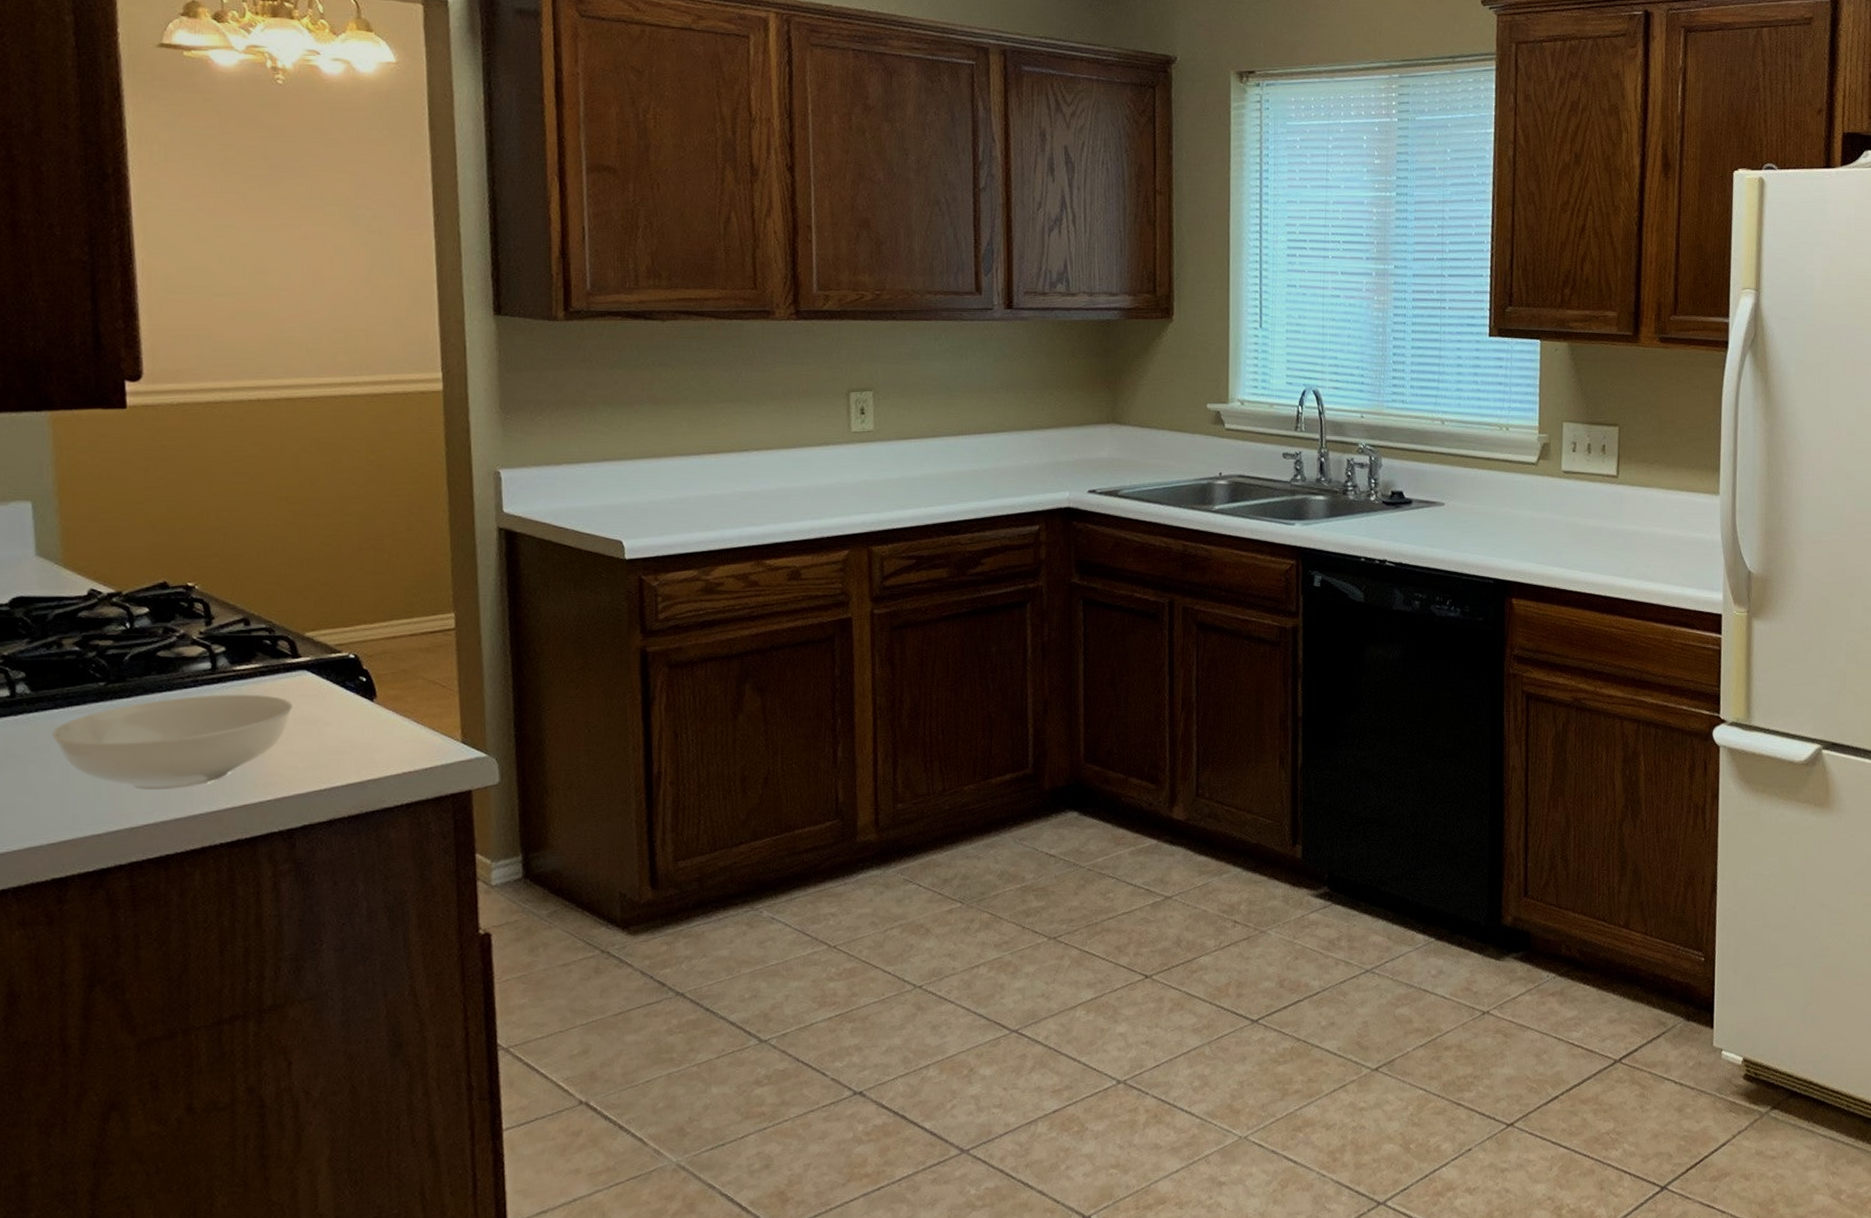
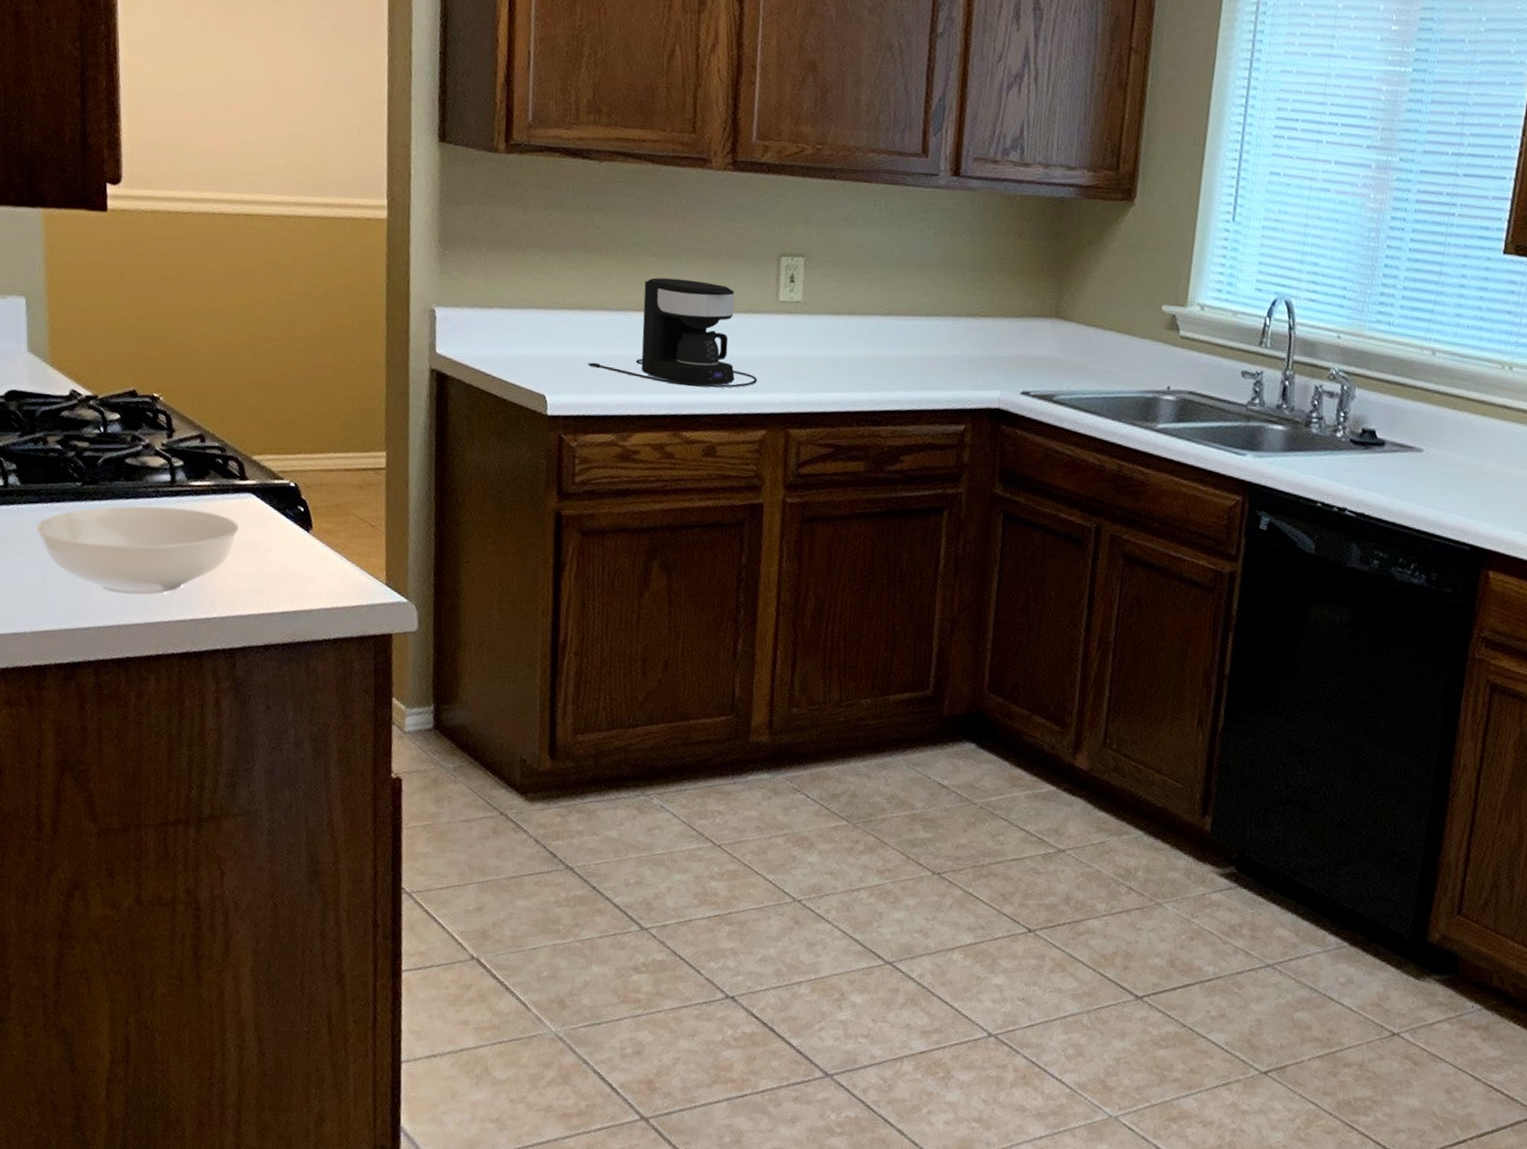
coffee maker: none [664,420,837,518] -> present [587,277,758,388]

